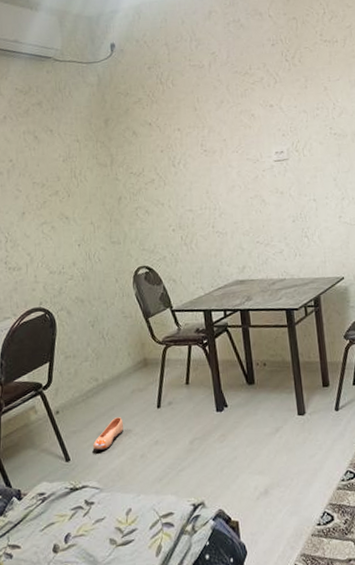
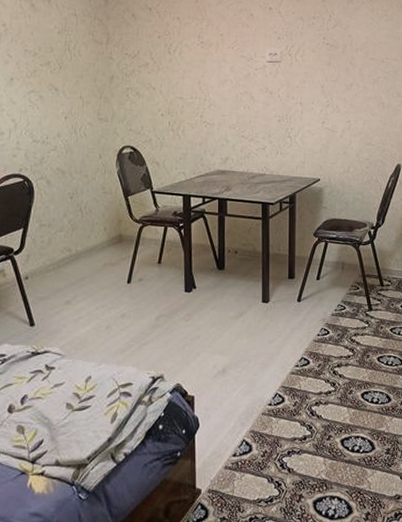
shoe: present [93,417,124,451] -> none [59,288,93,319]

